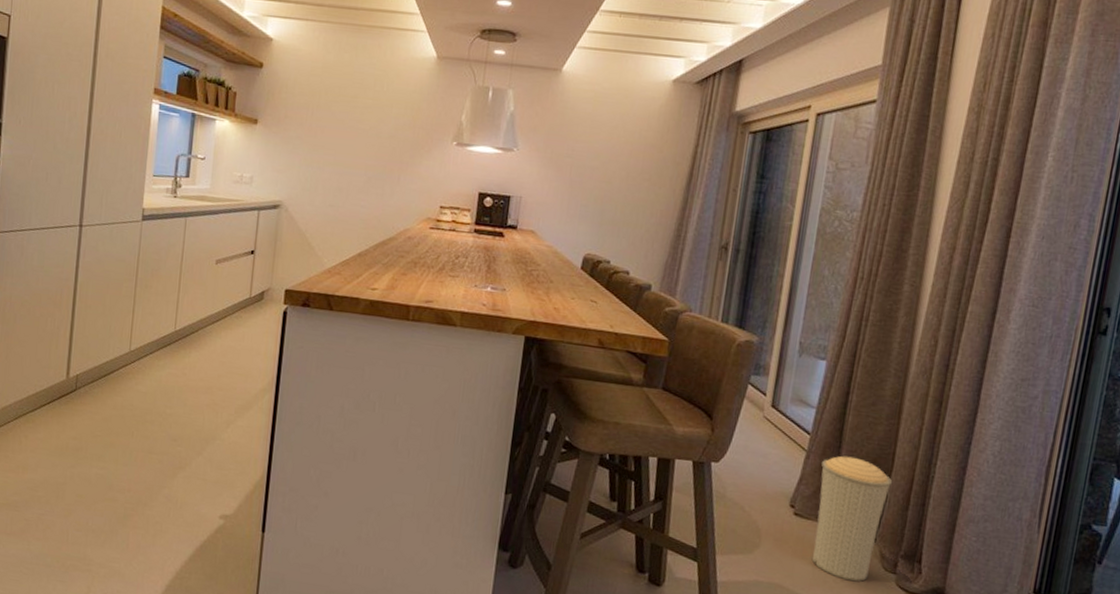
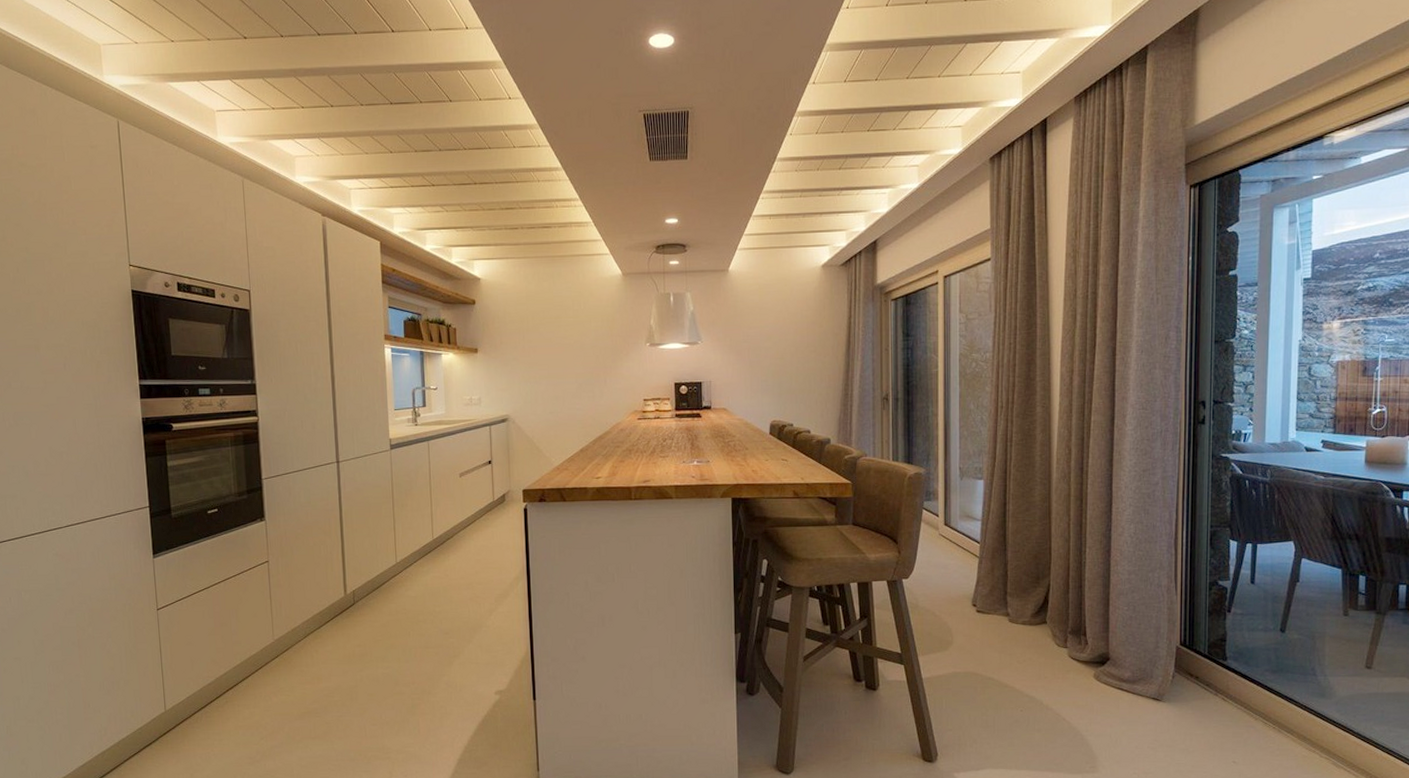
trash can: present [812,456,893,582] -> none [992,556,1053,660]

